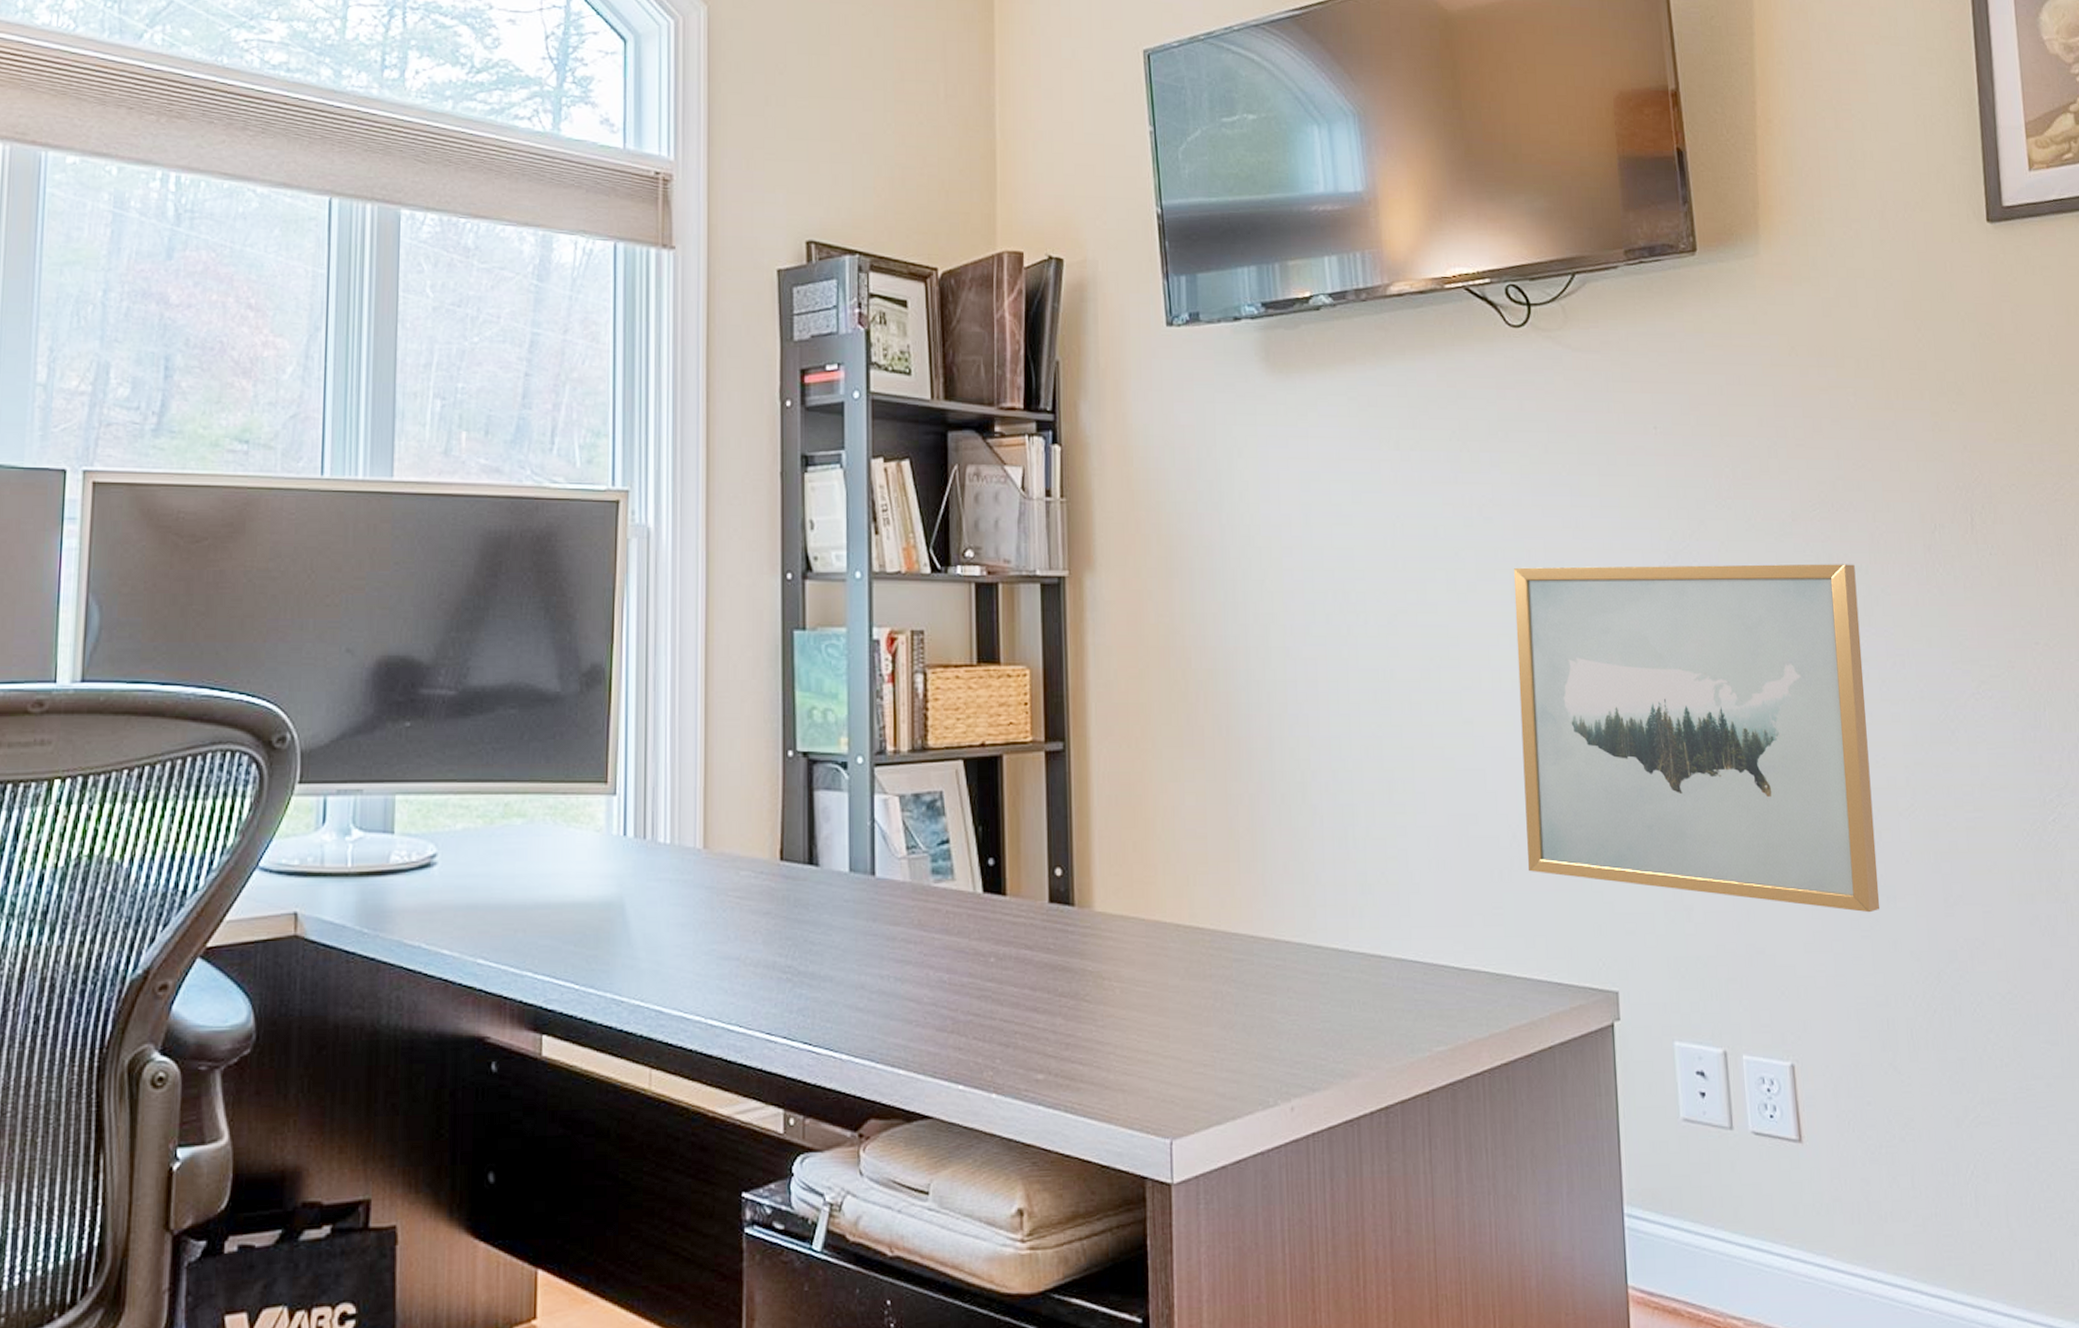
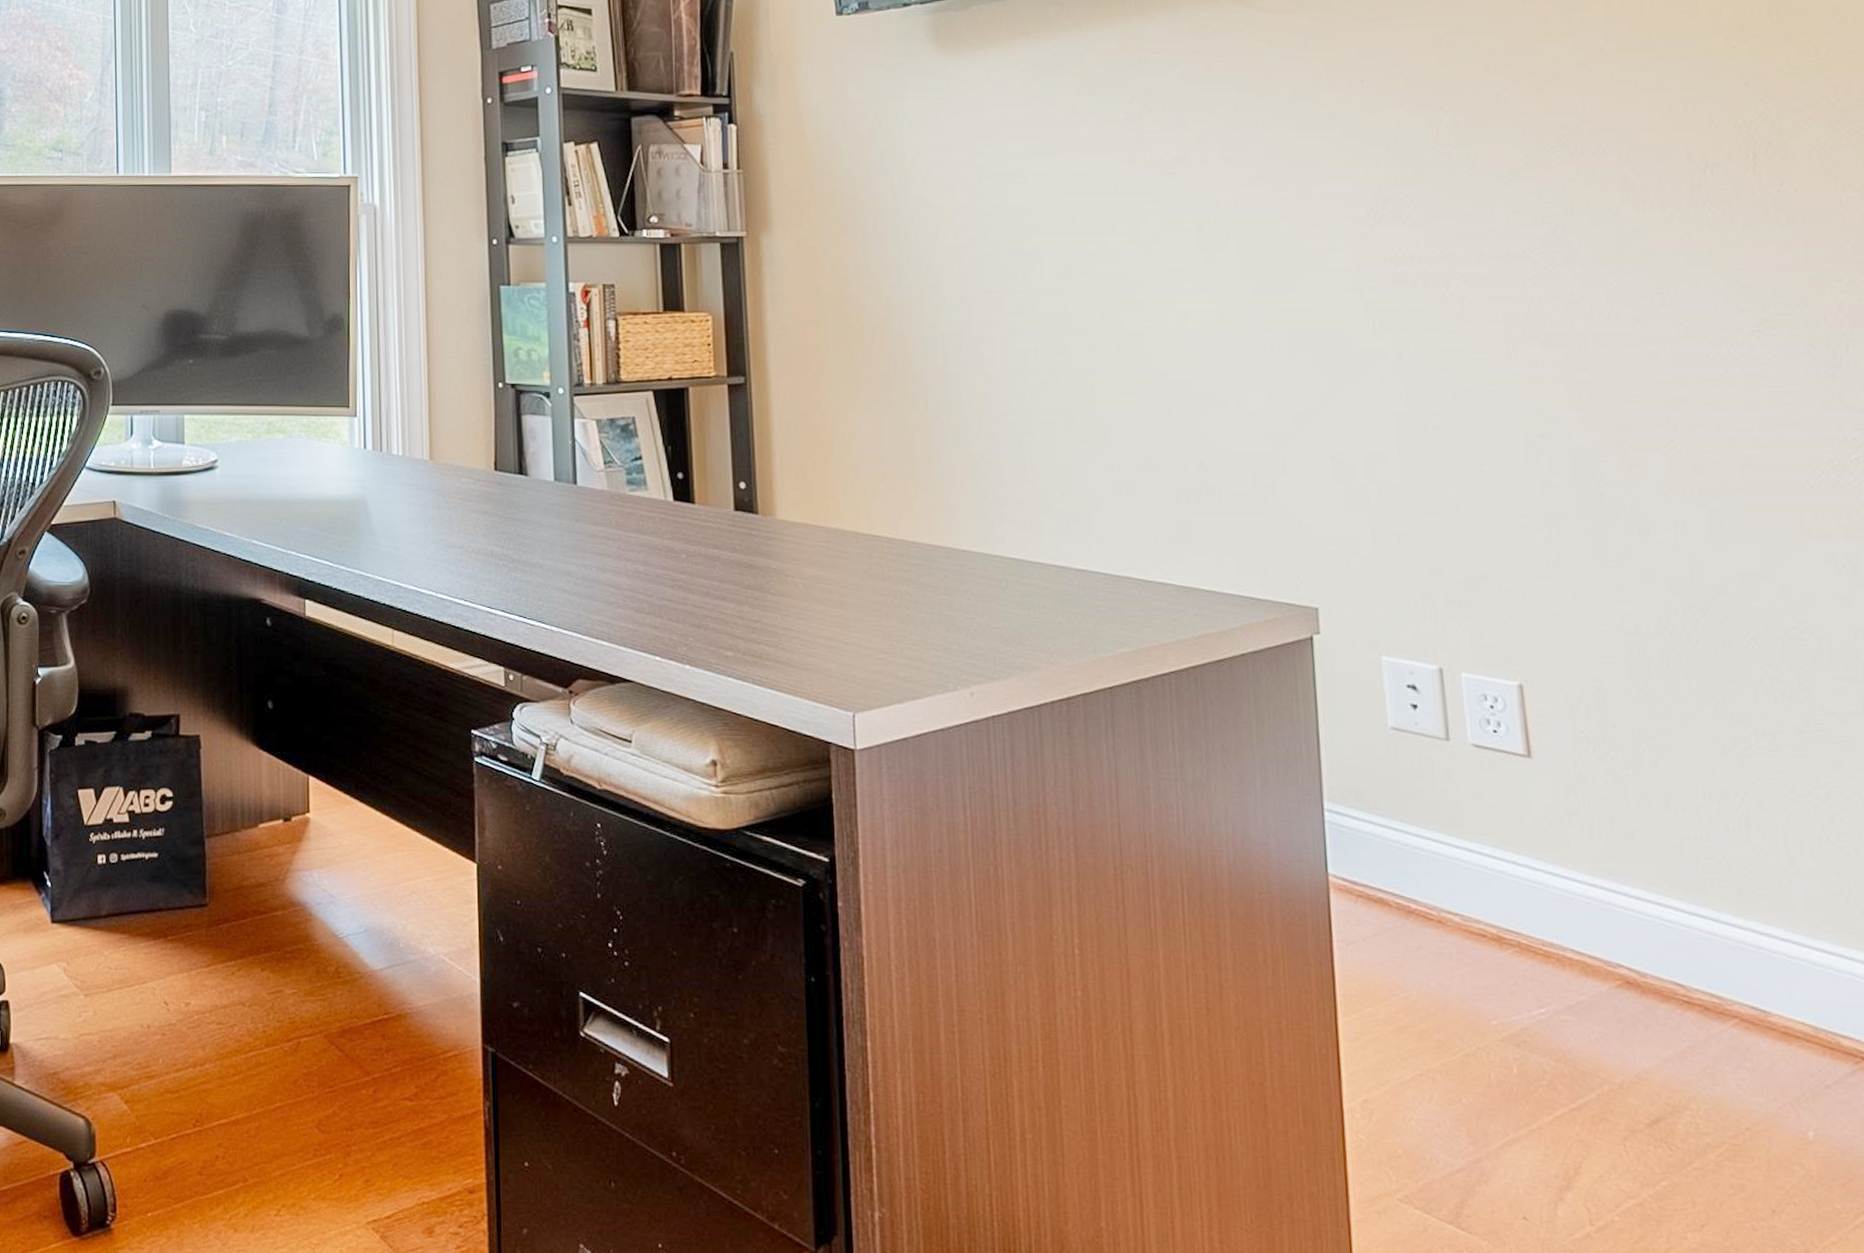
wall art: present [1514,564,1880,913] -> none [1201,205,1630,545]

